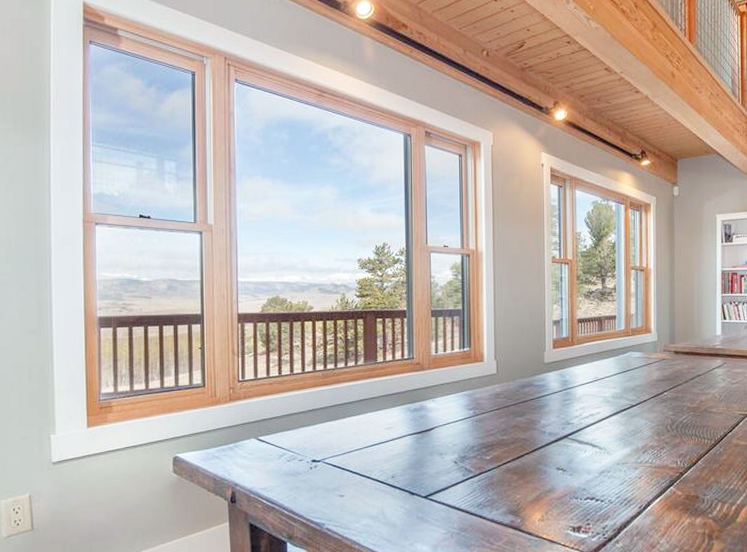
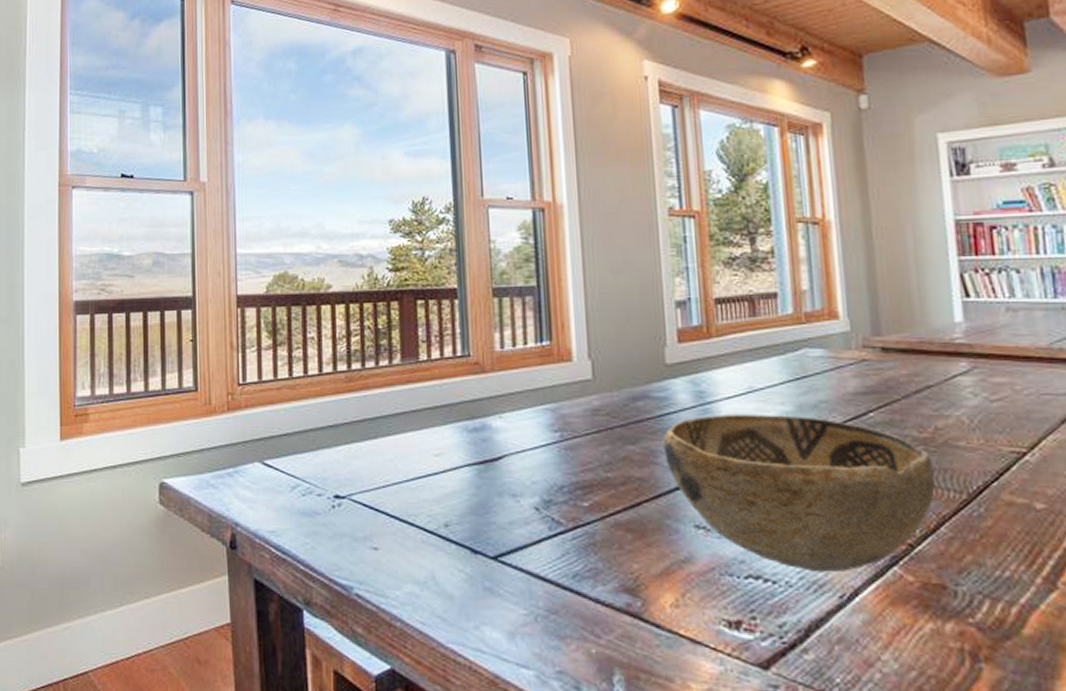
decorative bowl: none [539,395,698,493] -> present [662,415,936,573]

